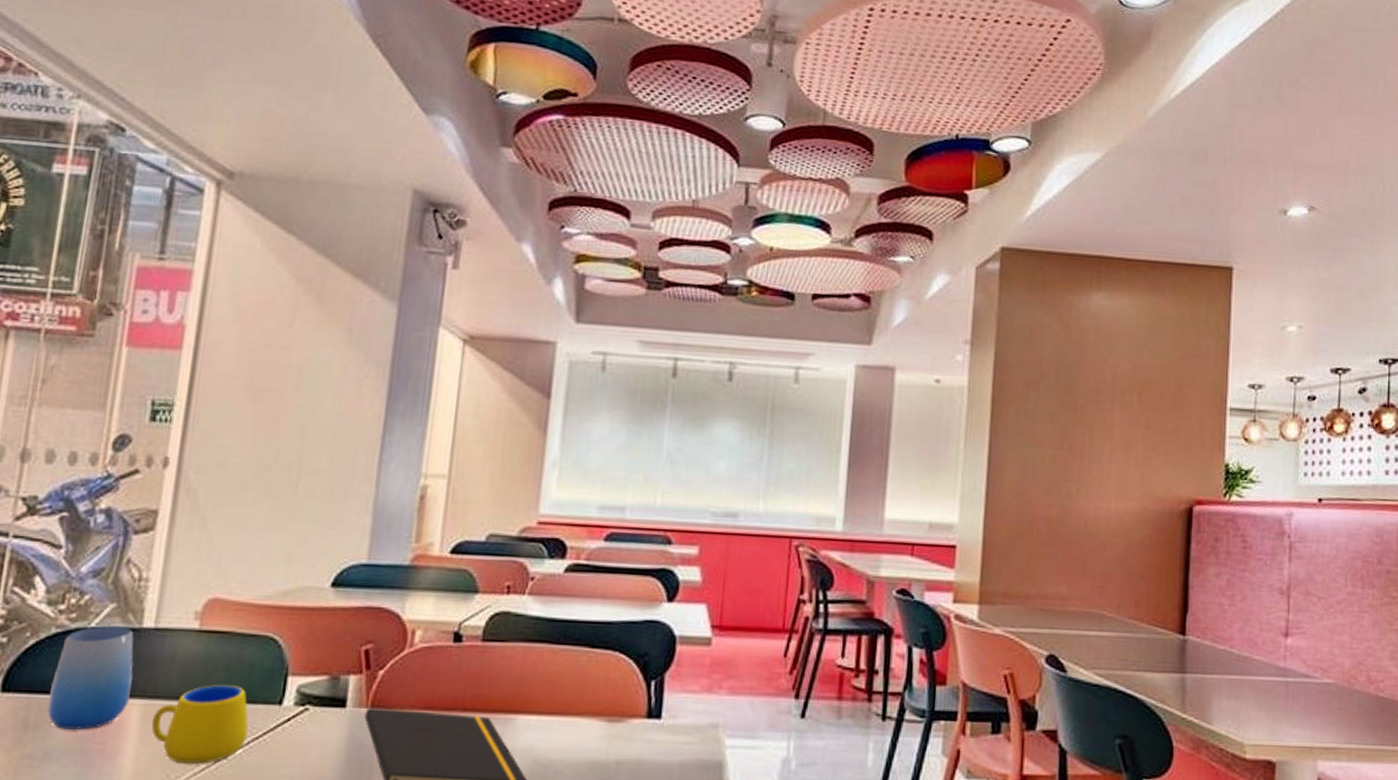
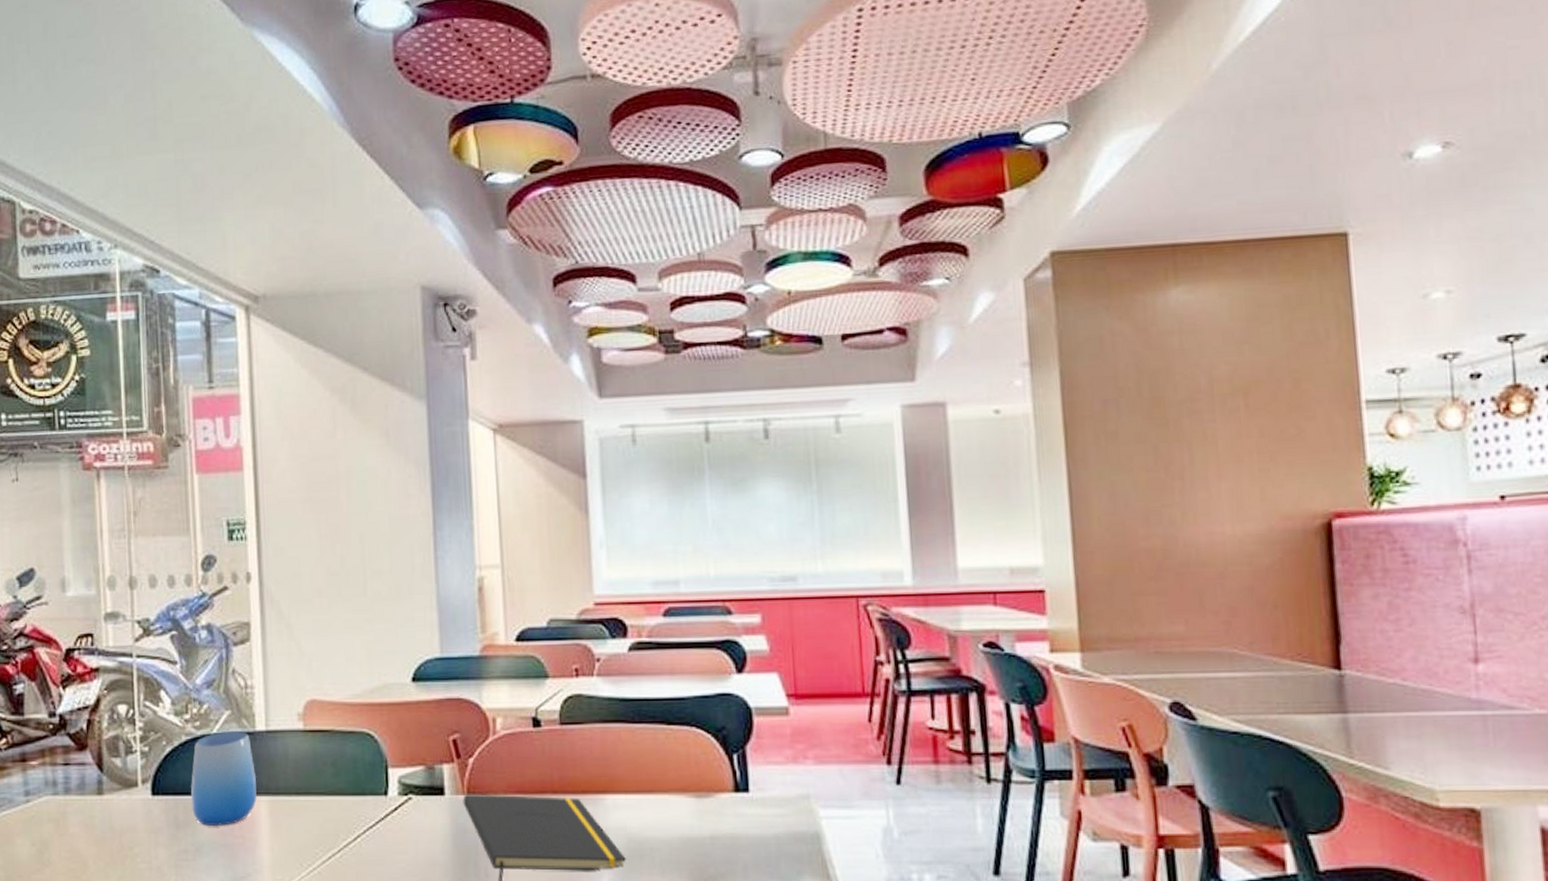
mug: present [151,685,249,765] -> none [279,780,362,854]

